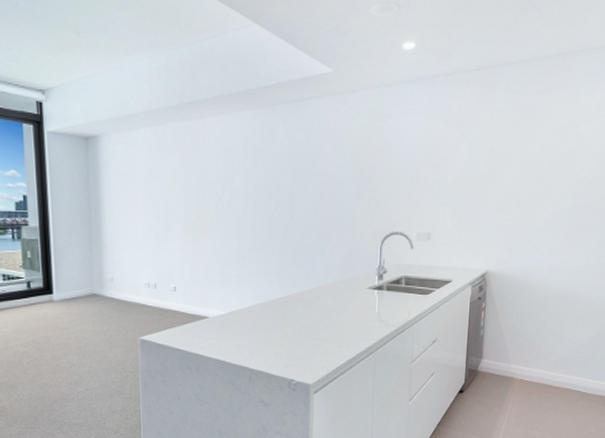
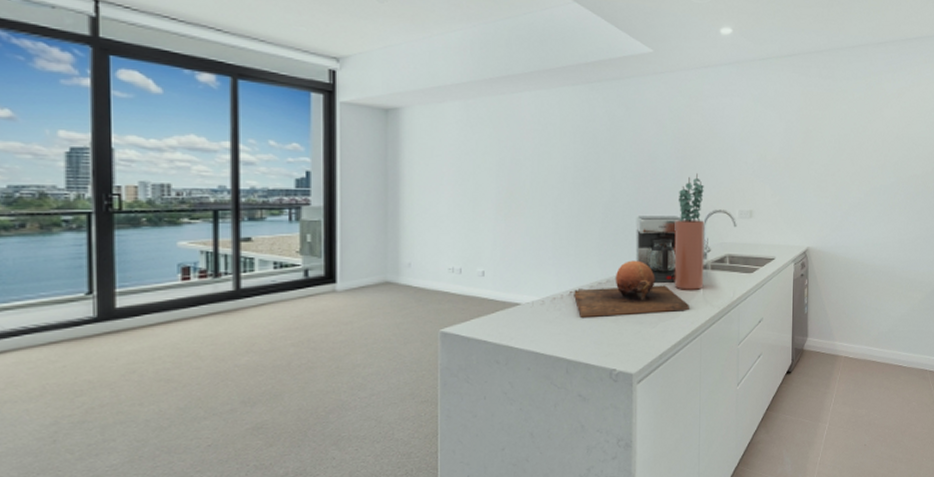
chopping board: none [256,280,364,331] -> present [574,260,689,317]
coffee maker: none [313,237,361,300] -> present [635,216,684,281]
vase: none [350,195,382,309] -> present [674,173,705,290]

